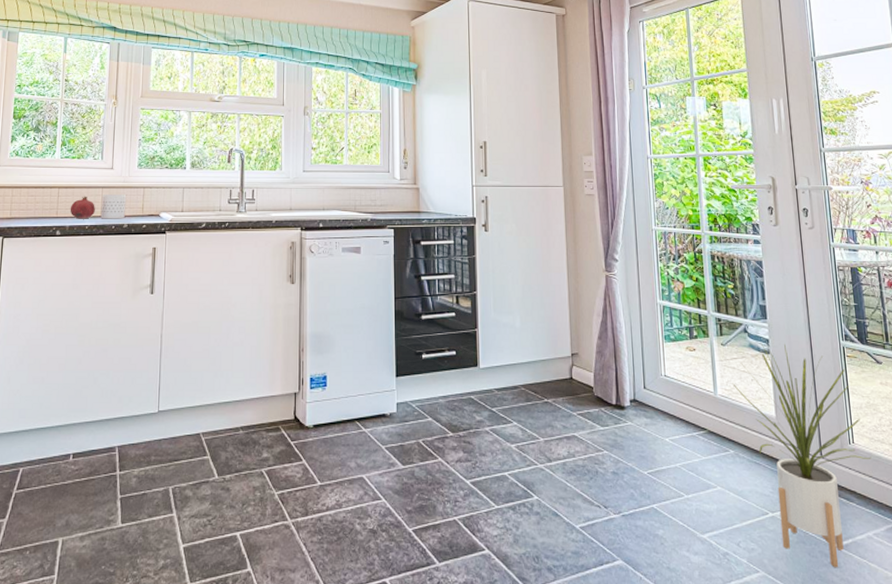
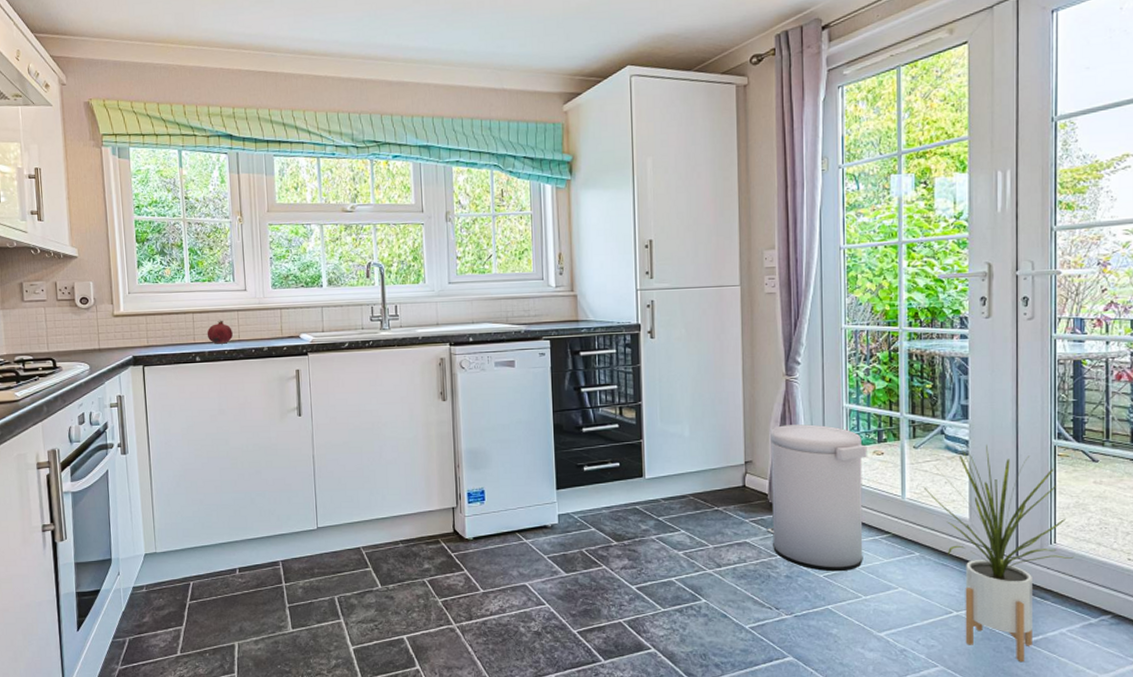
mug: present [100,193,127,219] -> none [237,316,265,343]
pedal bin: none [593,319,683,469] -> present [766,424,867,572]

